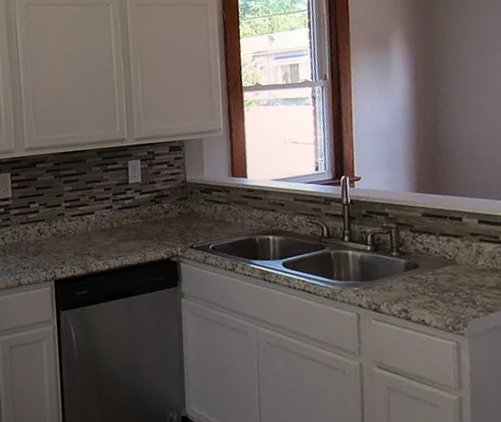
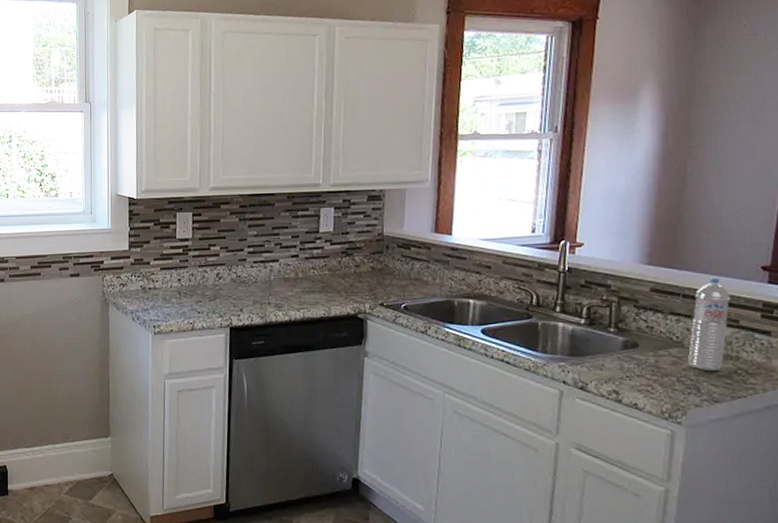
water bottle: none [459,199,491,285] -> present [688,277,731,372]

